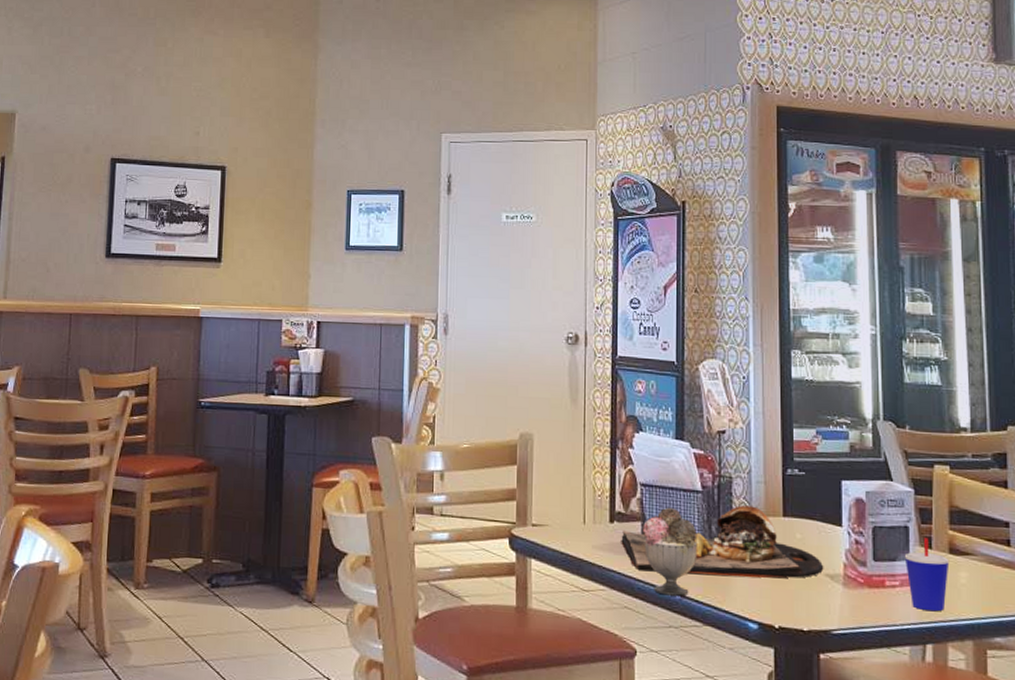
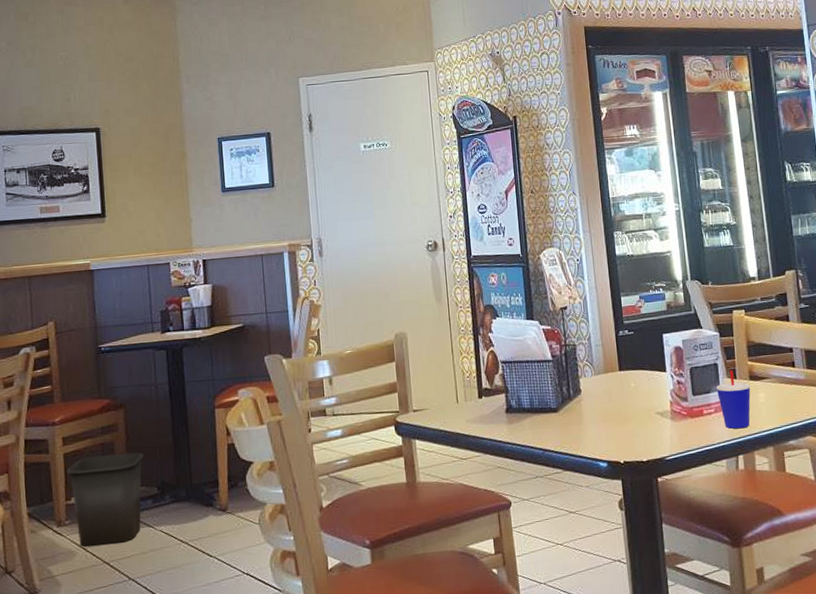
waste bin: none [152,518,232,619] -> present [67,452,143,547]
food tray: present [621,505,824,578] -> none [489,366,655,434]
ice cream: present [643,507,698,596] -> none [507,377,554,452]

